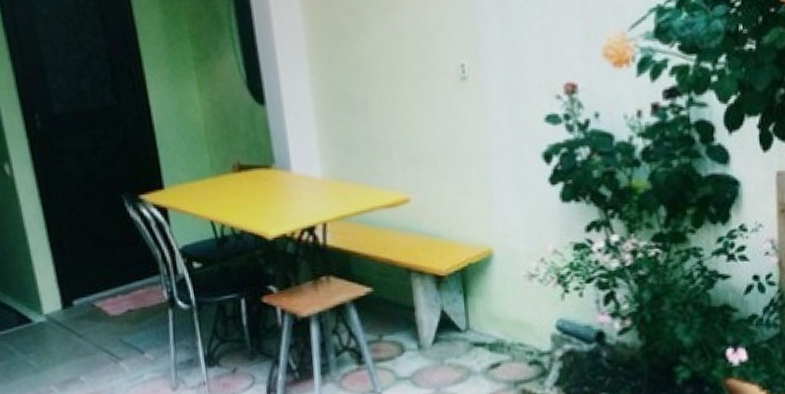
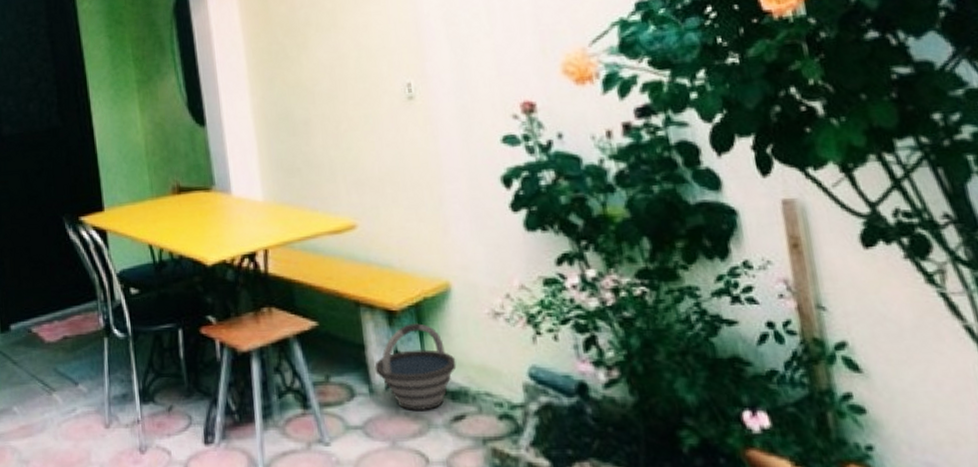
bucket: none [423,286,495,361] -> present [374,323,457,410]

